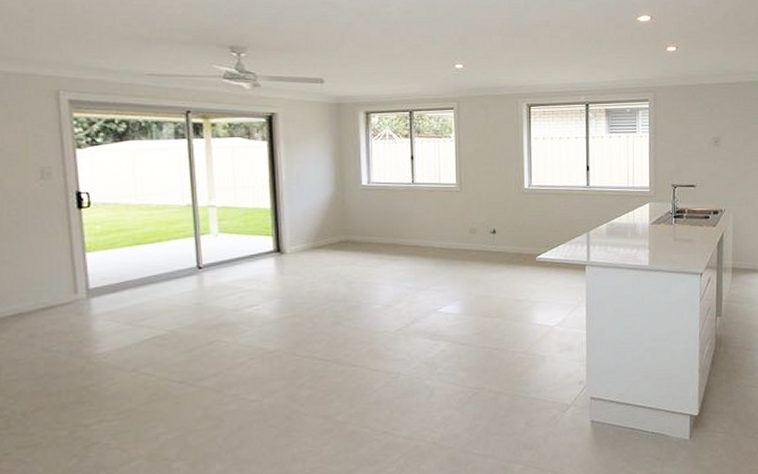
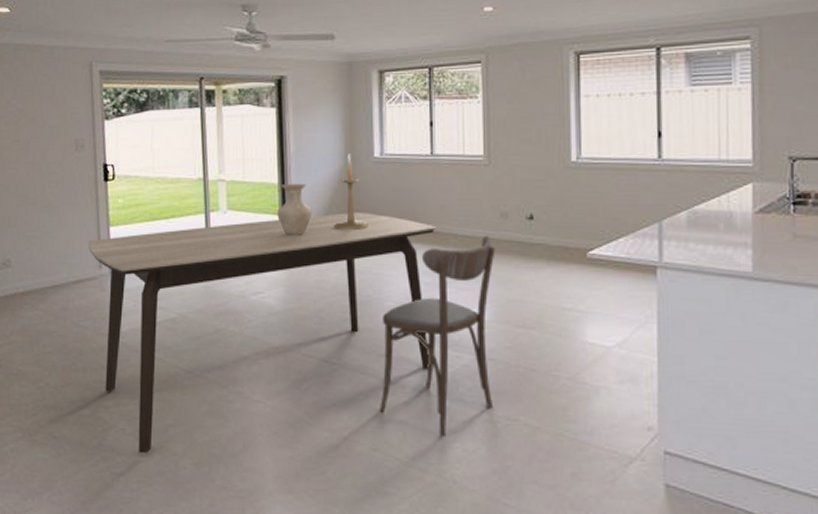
dining table: none [61,232,417,464] -> present [89,213,436,454]
vase: none [270,207,305,254] -> present [277,183,313,235]
candlestick: none [325,182,359,248] -> present [333,154,370,231]
dining chair: none [370,246,466,409] -> present [380,235,496,436]

